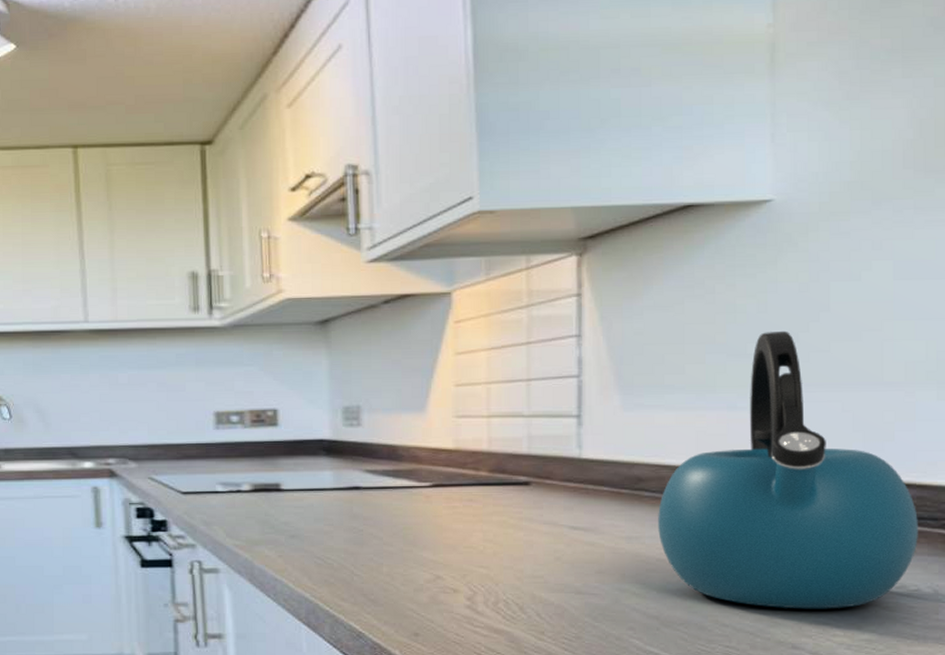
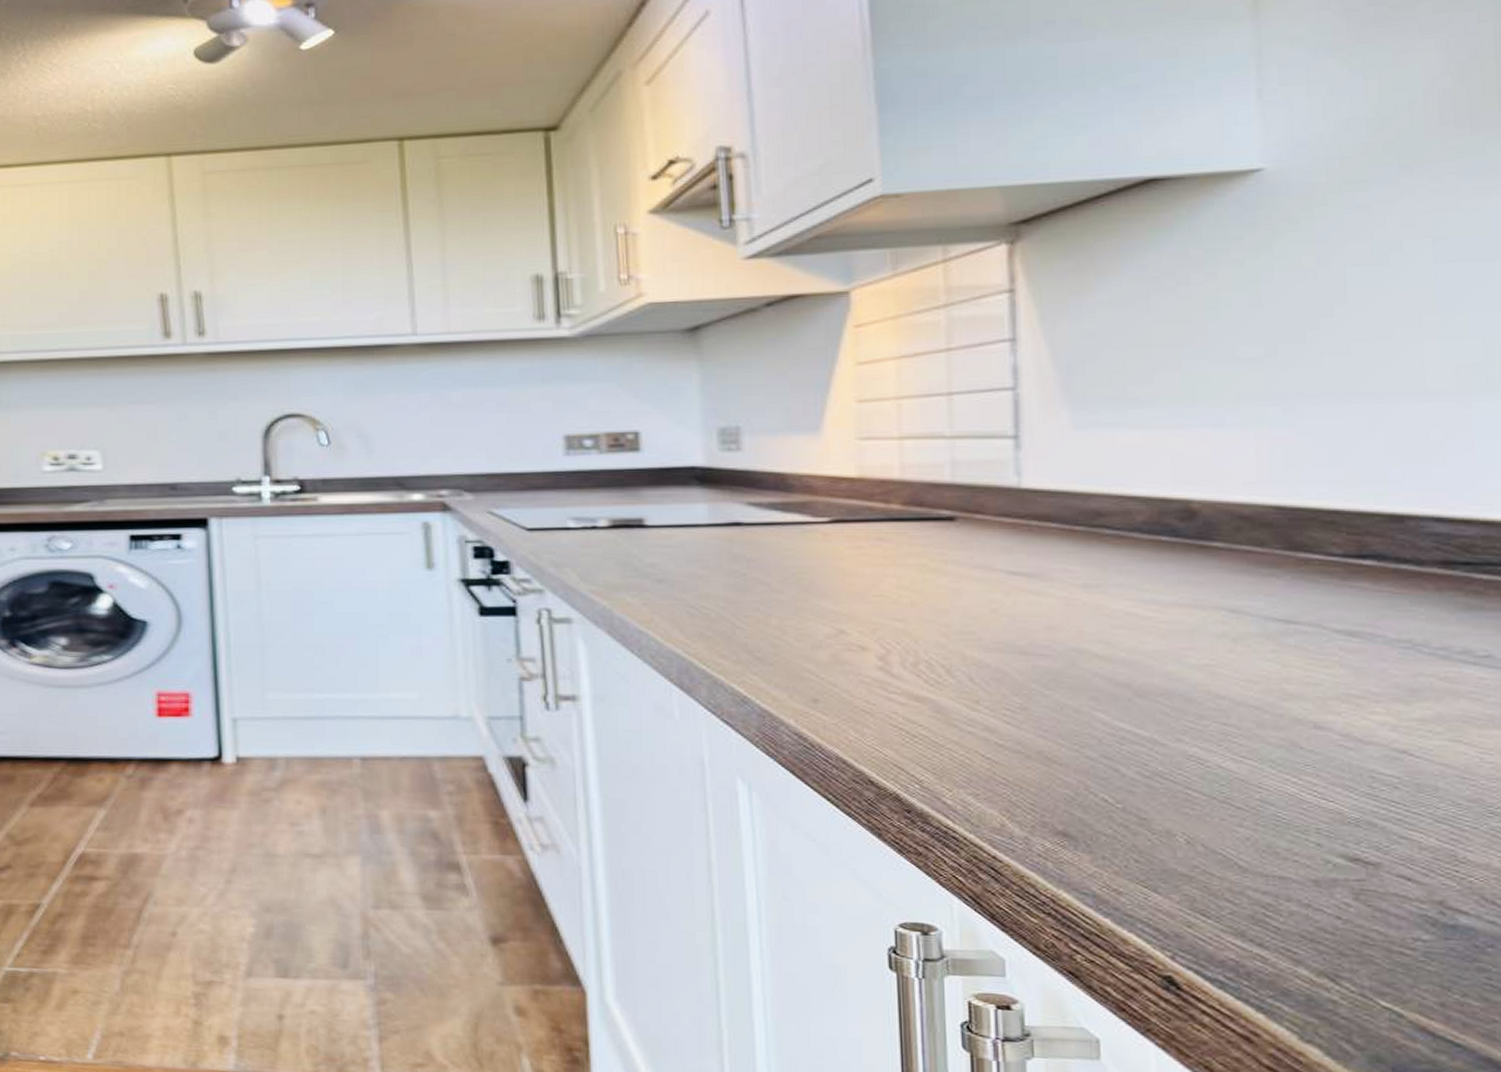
kettle: present [658,330,918,609] -> none [1124,328,1486,679]

